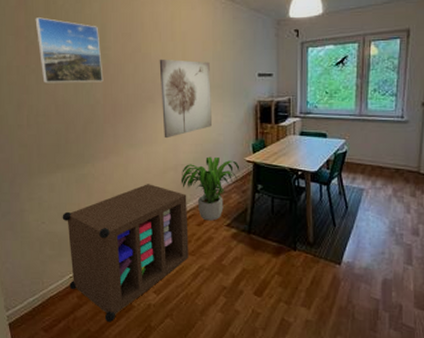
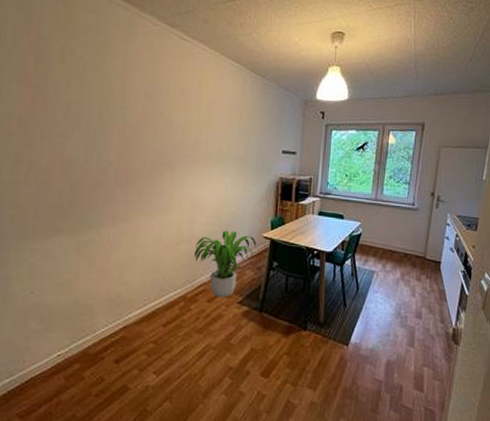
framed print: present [35,17,104,83] -> none [46,66,119,144]
storage cabinet: present [62,184,189,323] -> none [55,255,199,407]
wall art: present [159,59,213,139] -> none [180,125,235,209]

